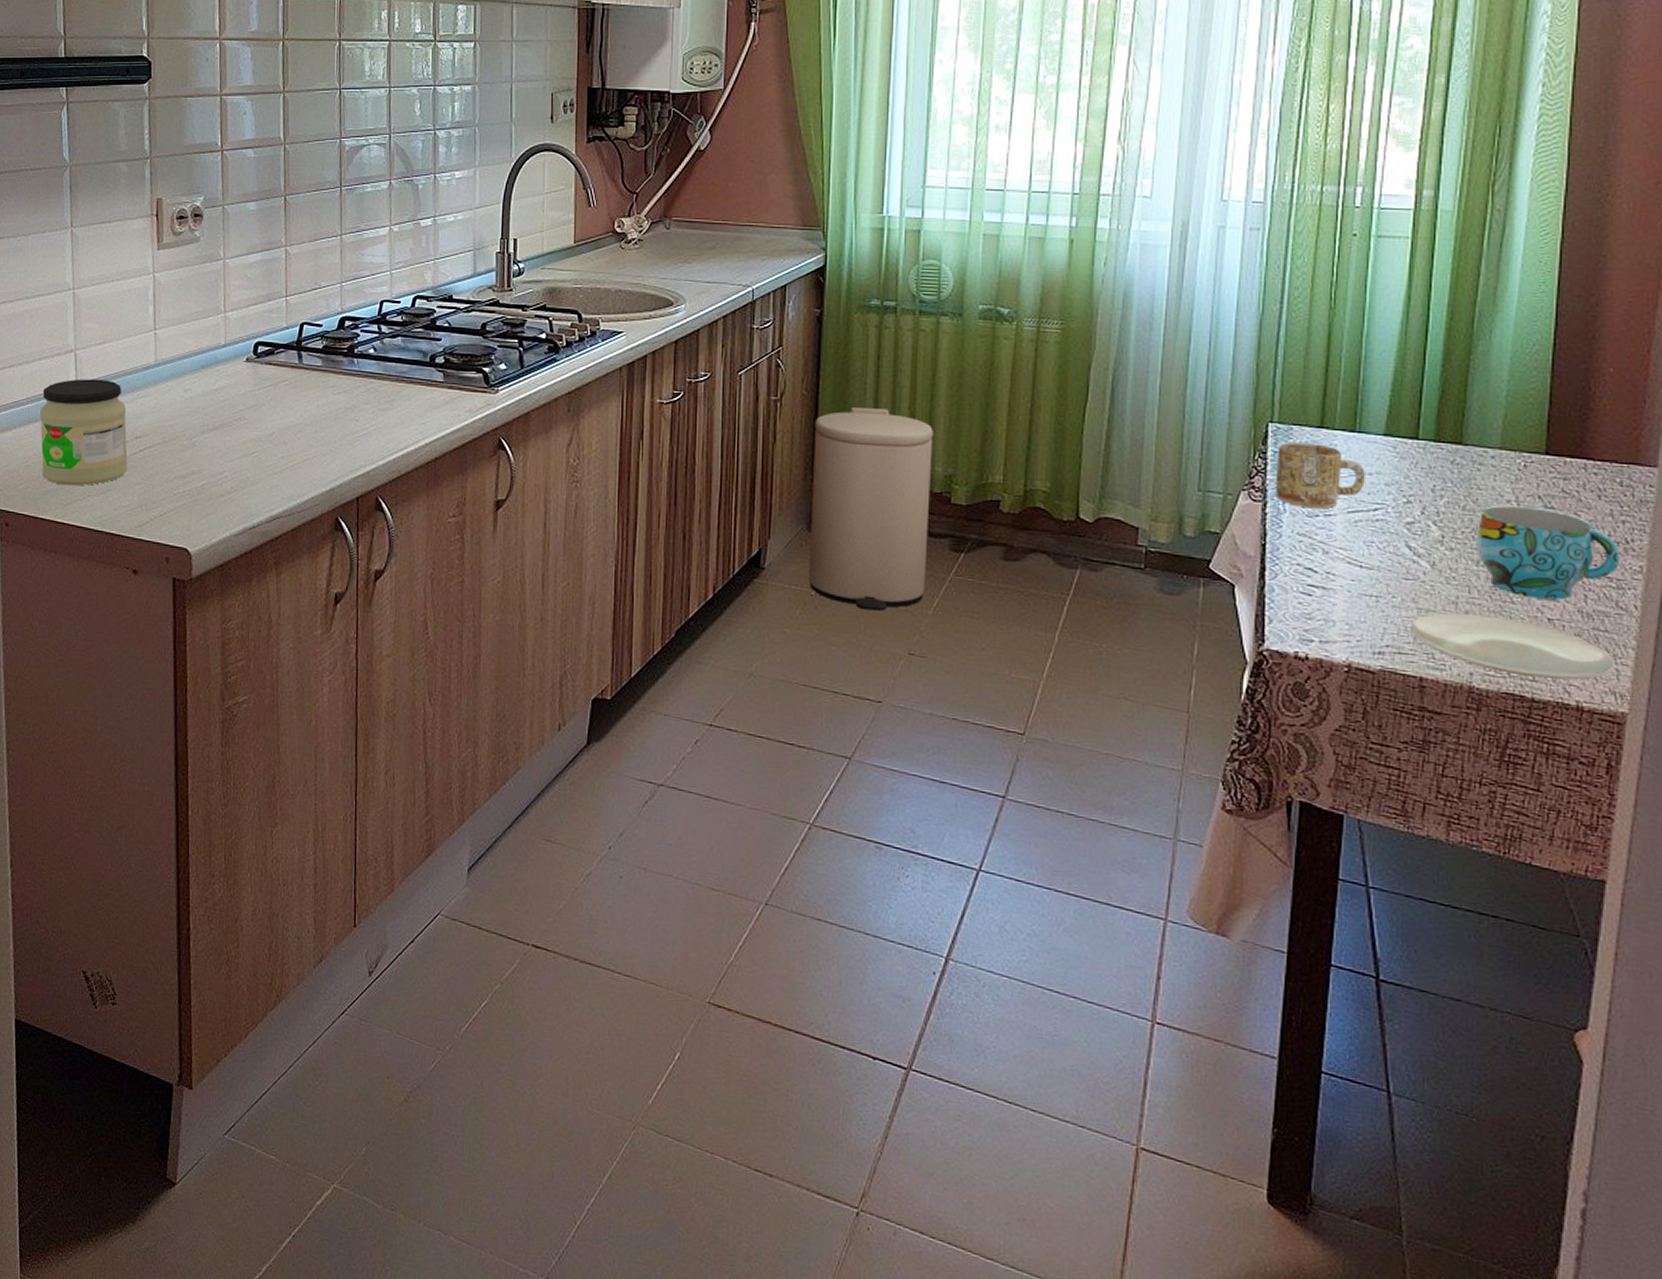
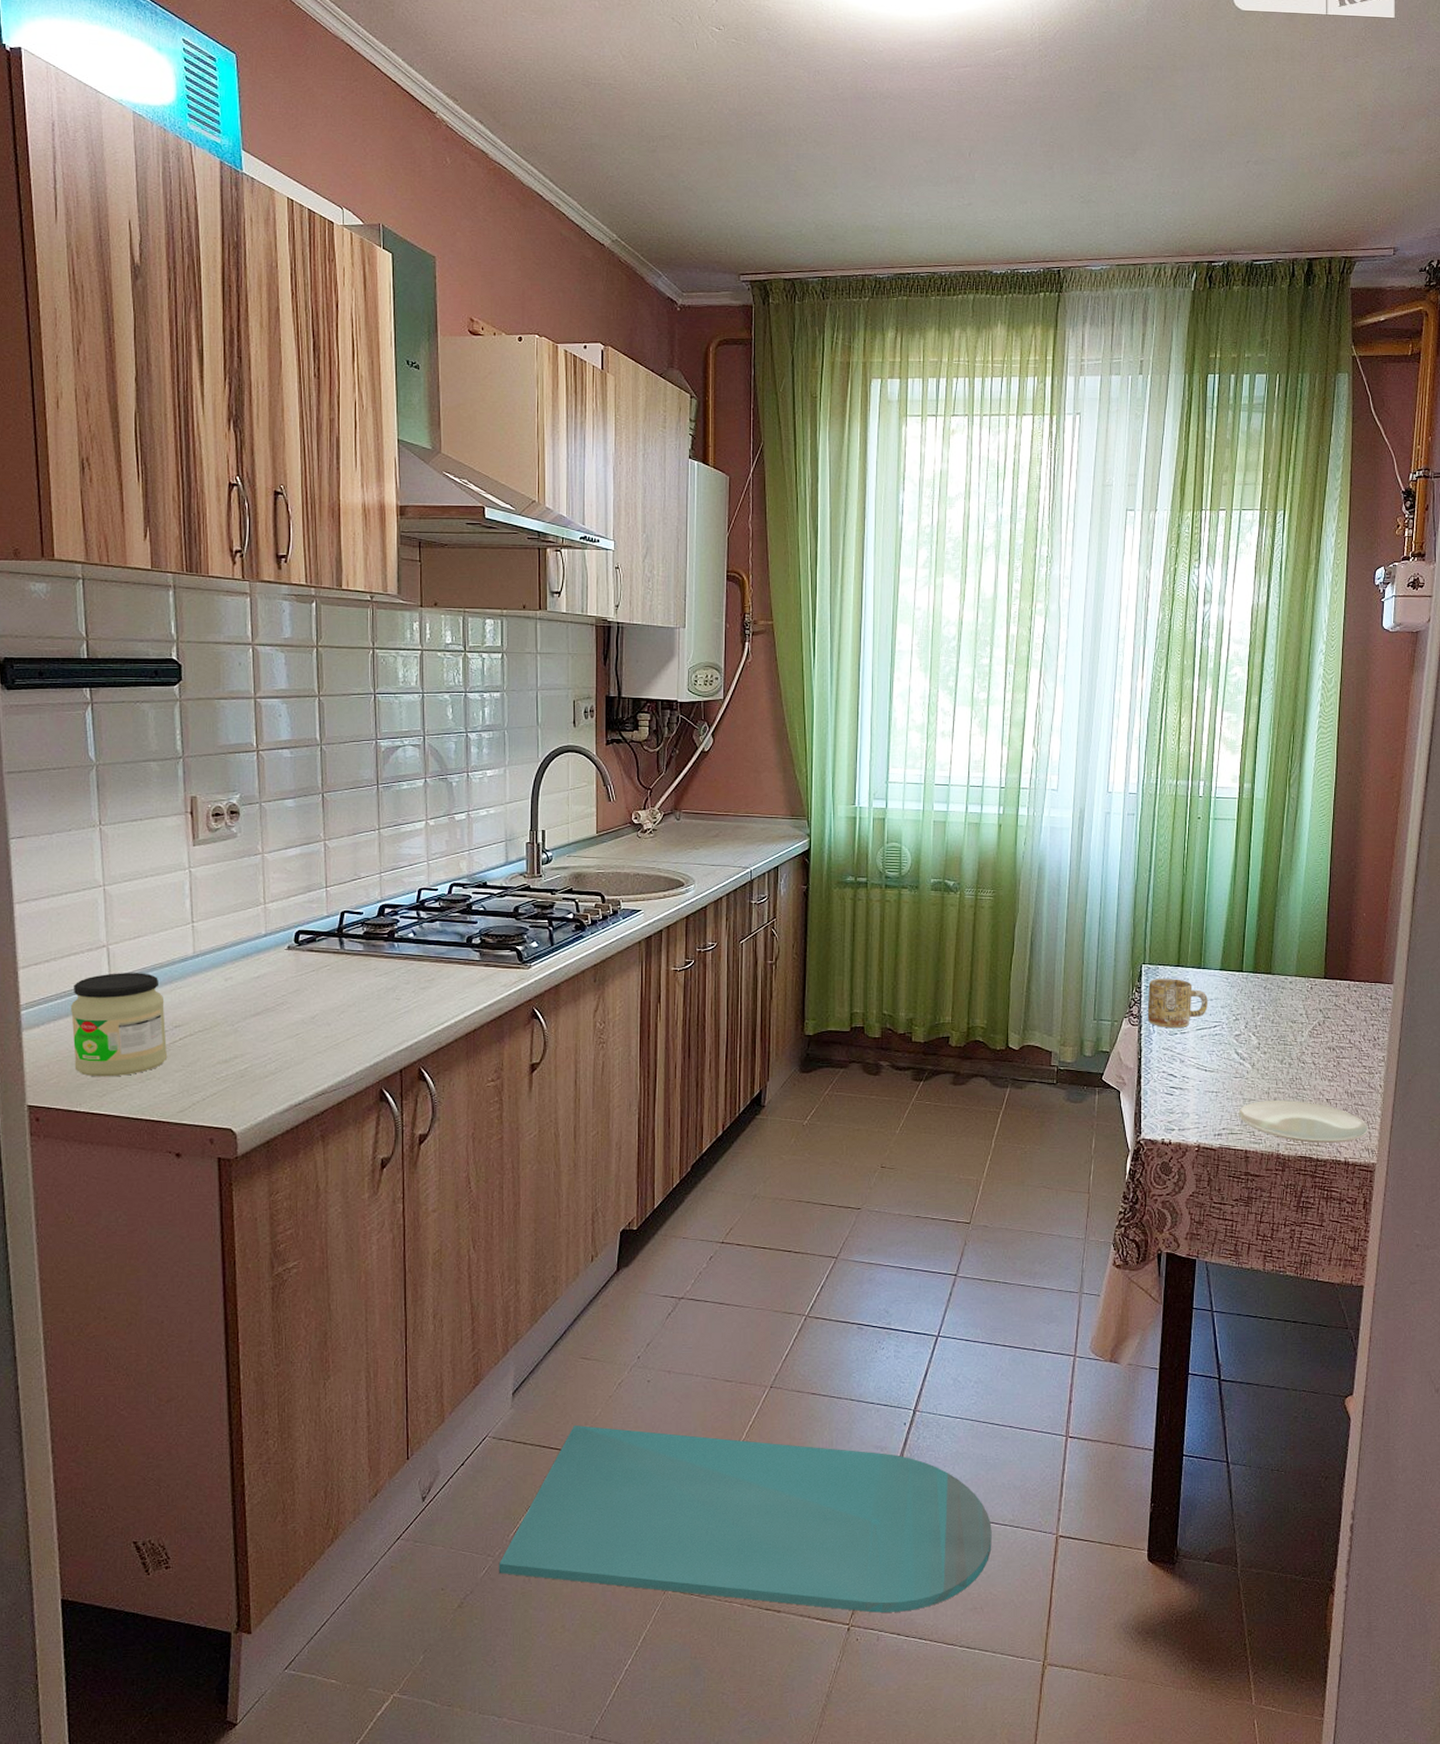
door mat: none [448,915,1048,1207] -> present [498,1424,992,1613]
pedal bin: present [808,408,933,611] -> none [800,967,897,1134]
cup: present [1476,504,1621,600] -> none [1281,1017,1371,1085]

